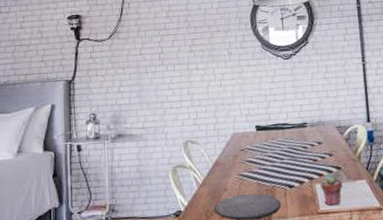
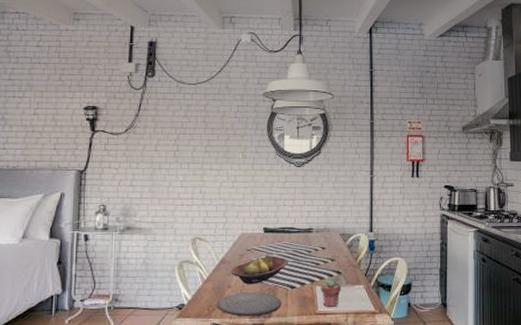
fruit bowl: none [226,153,284,187] -> present [231,254,288,285]

